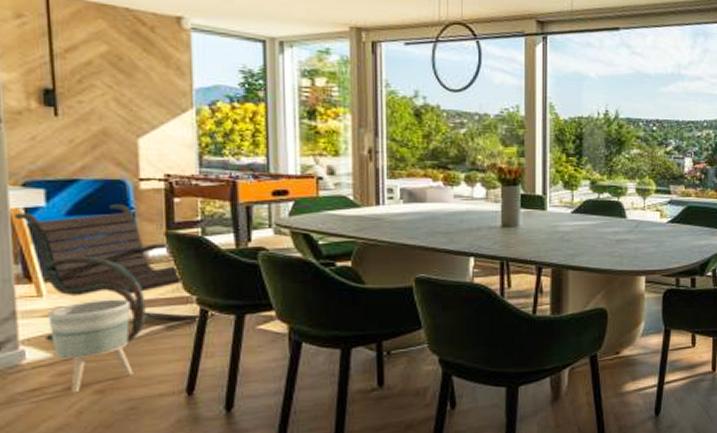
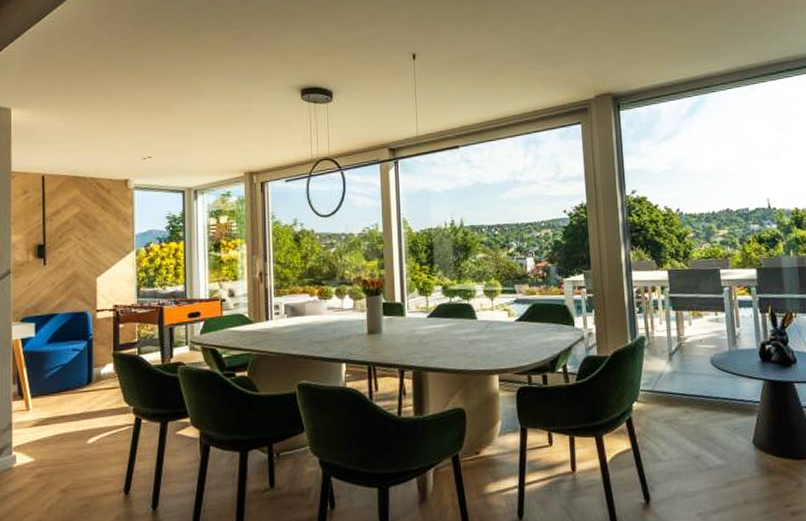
lounge chair: present [13,203,219,342] -> none [14,331,149,448]
planter: present [48,299,134,393] -> none [32,410,87,492]

